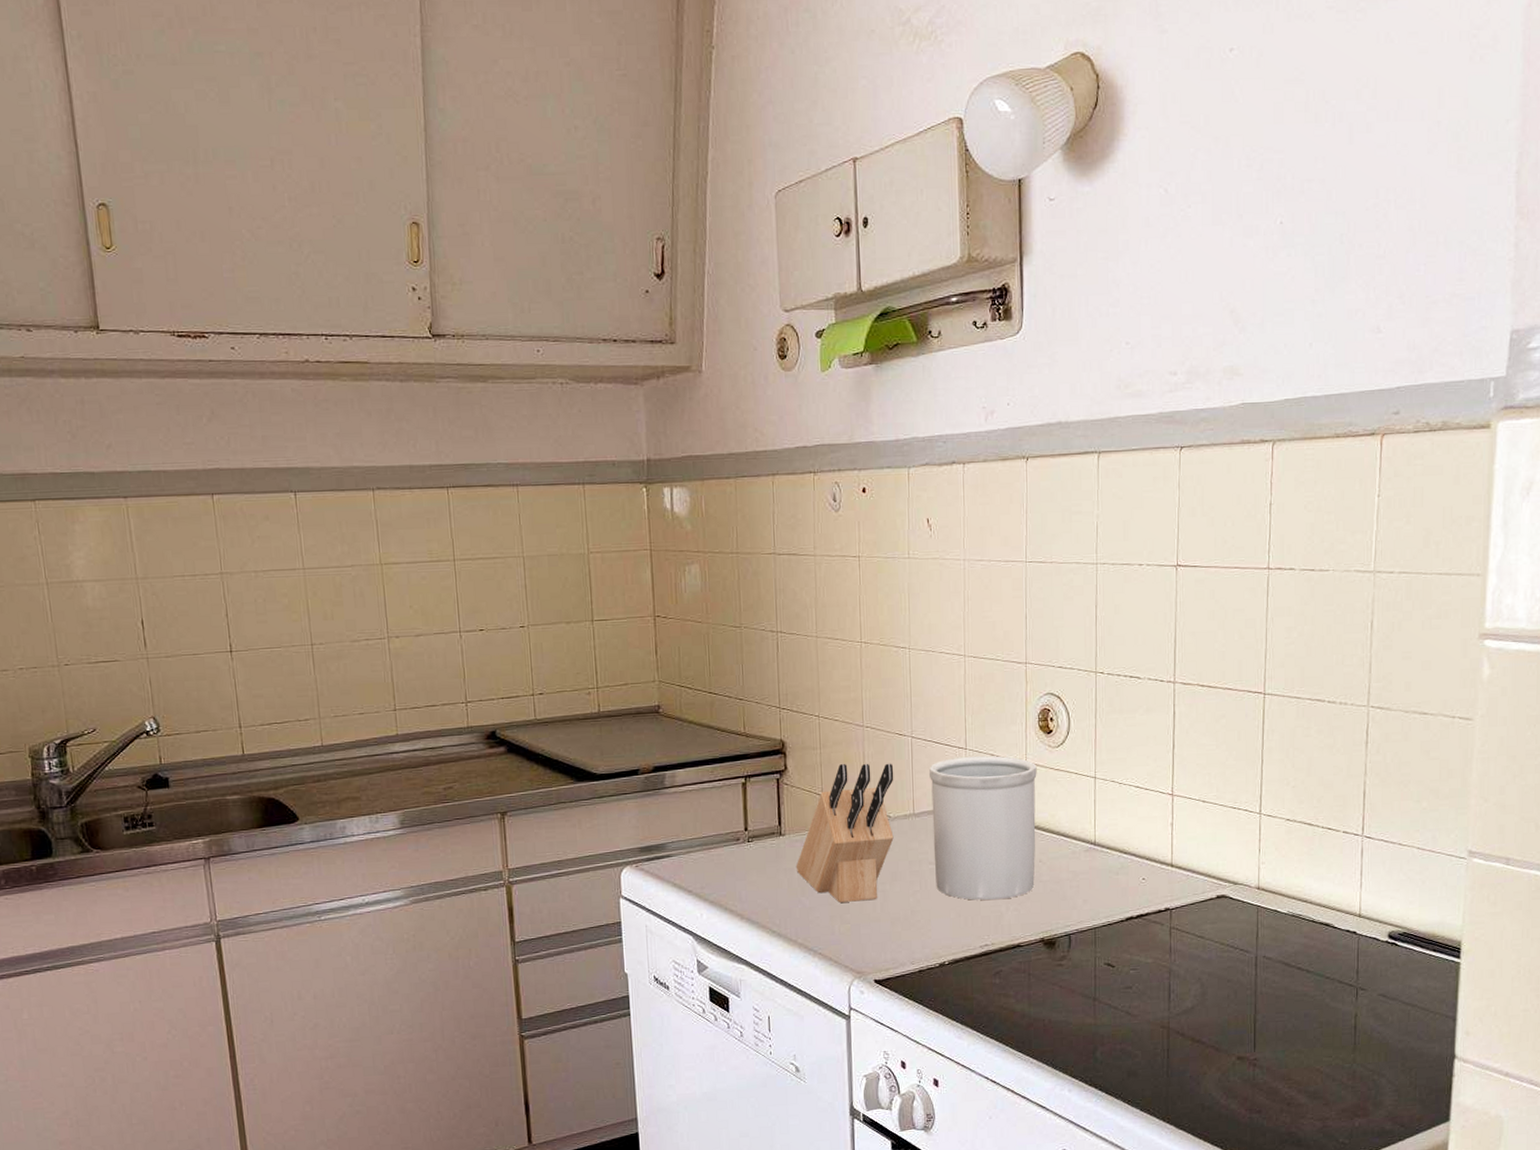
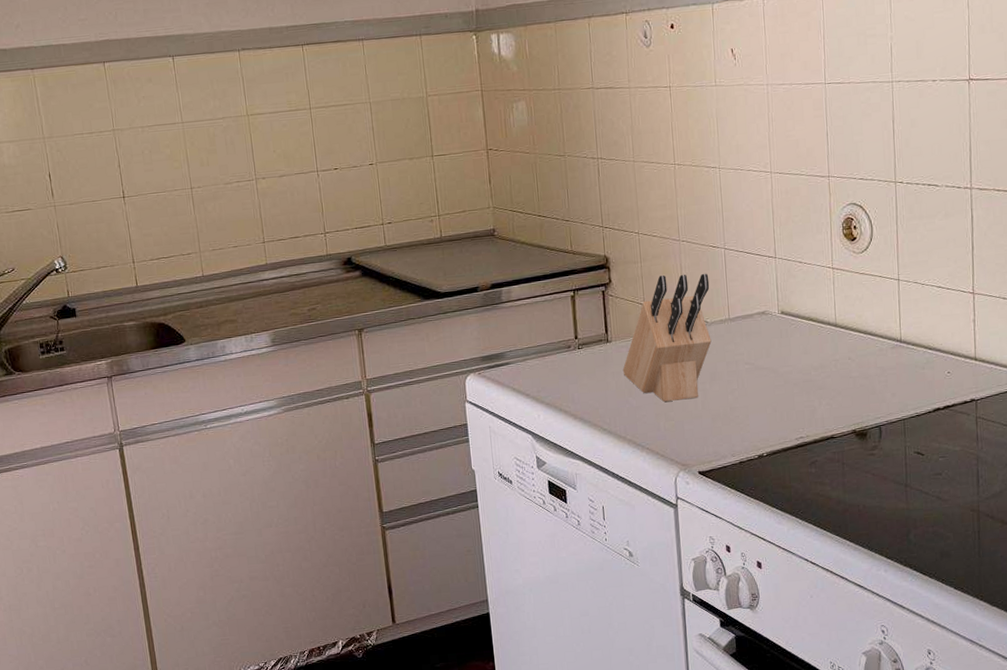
utensil holder: present [929,756,1037,901] -> none [742,263,845,397]

